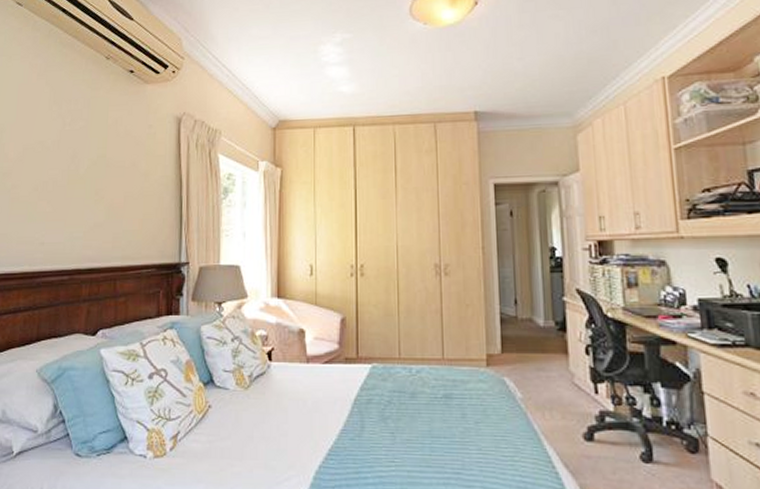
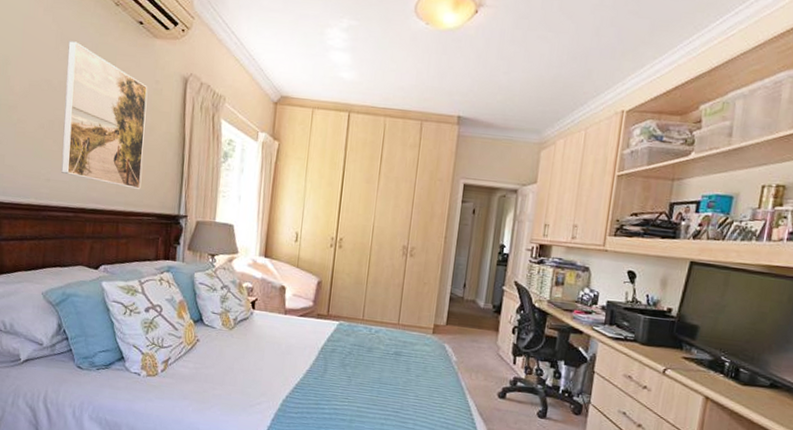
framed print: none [55,100,141,241] -> present [61,41,148,189]

